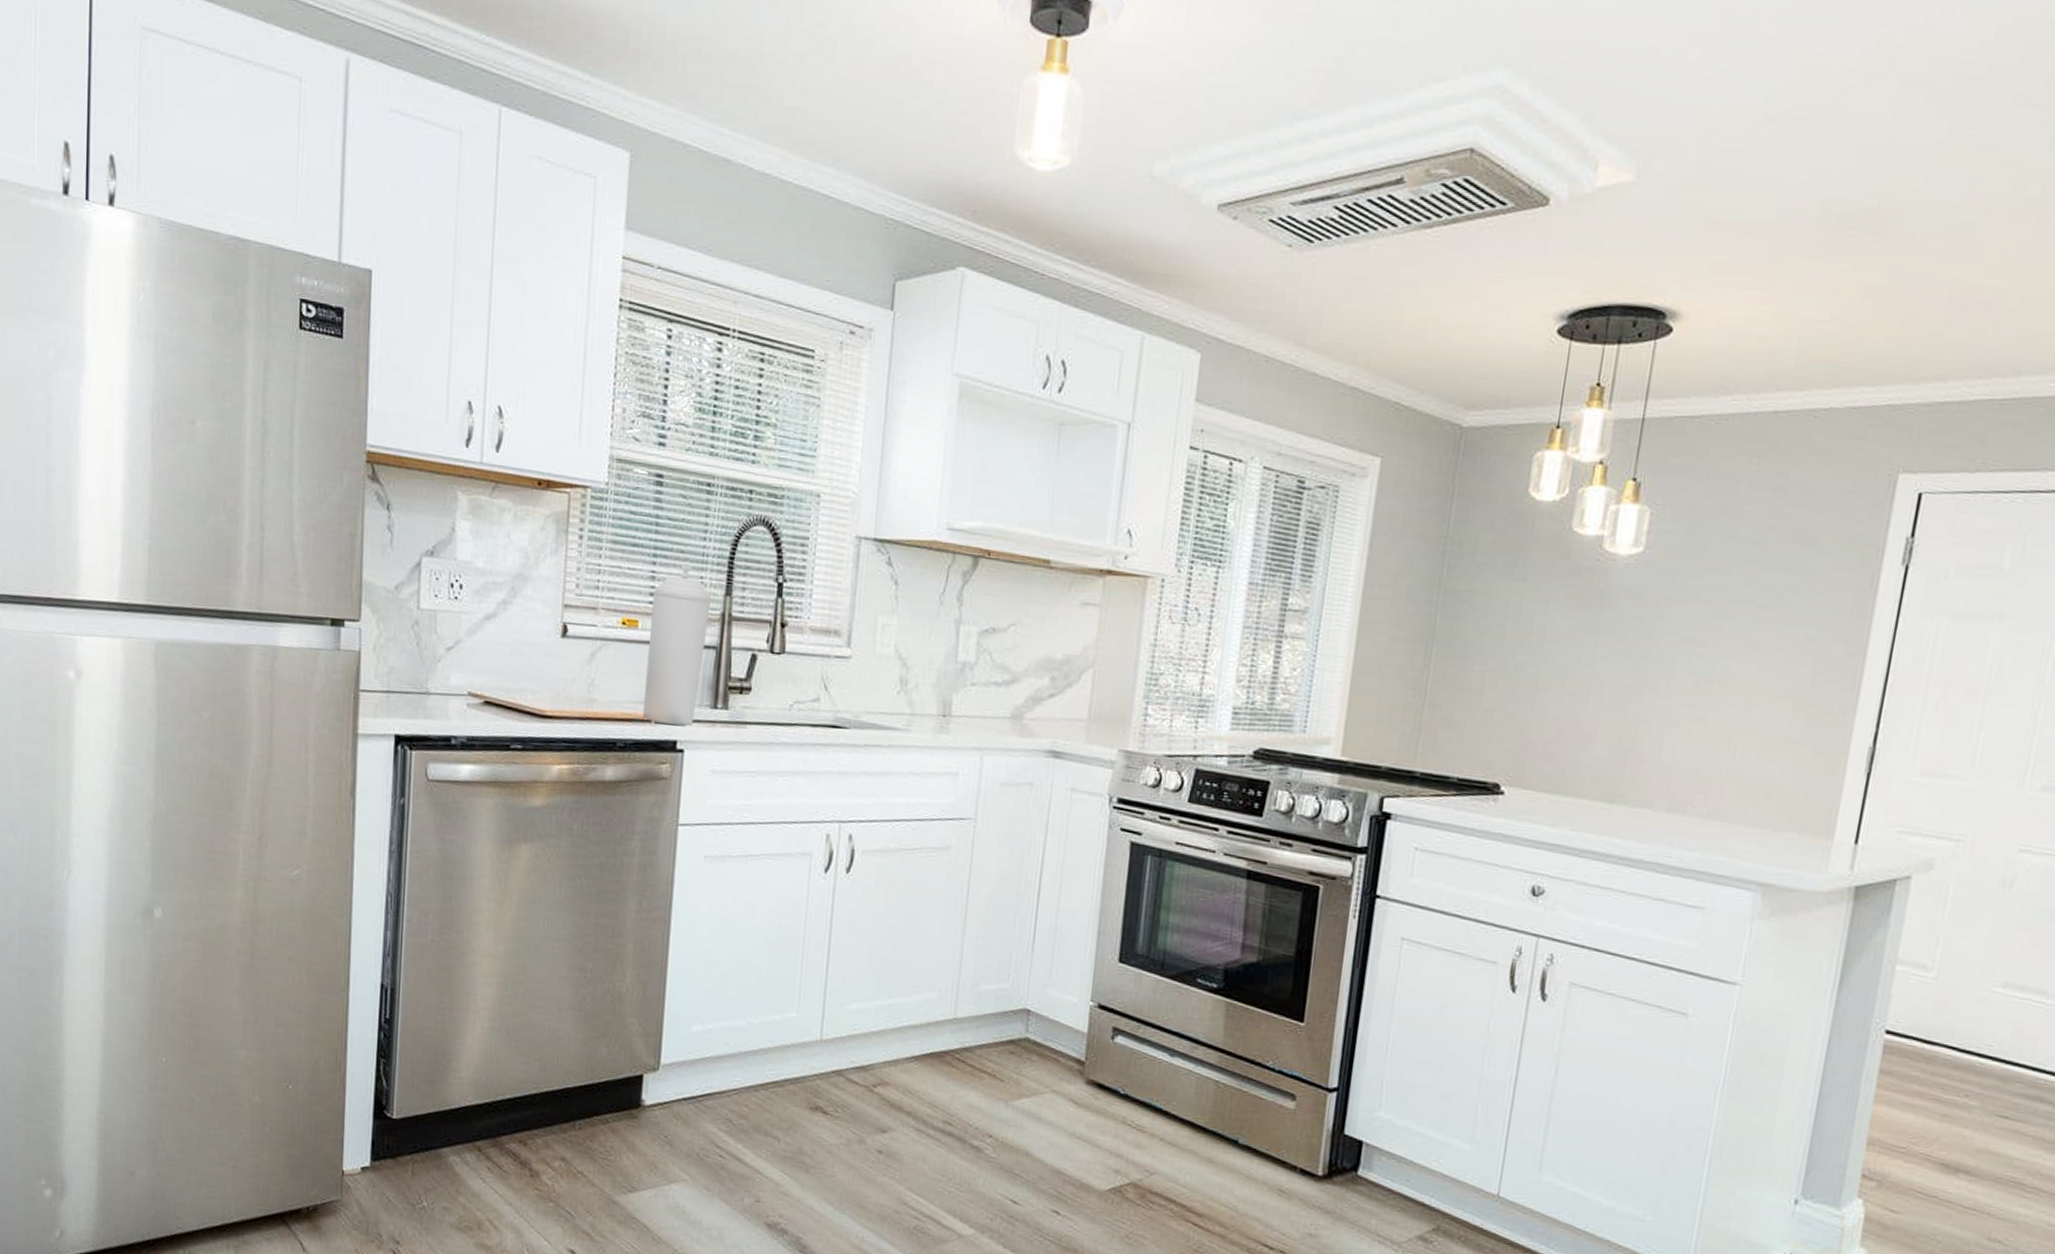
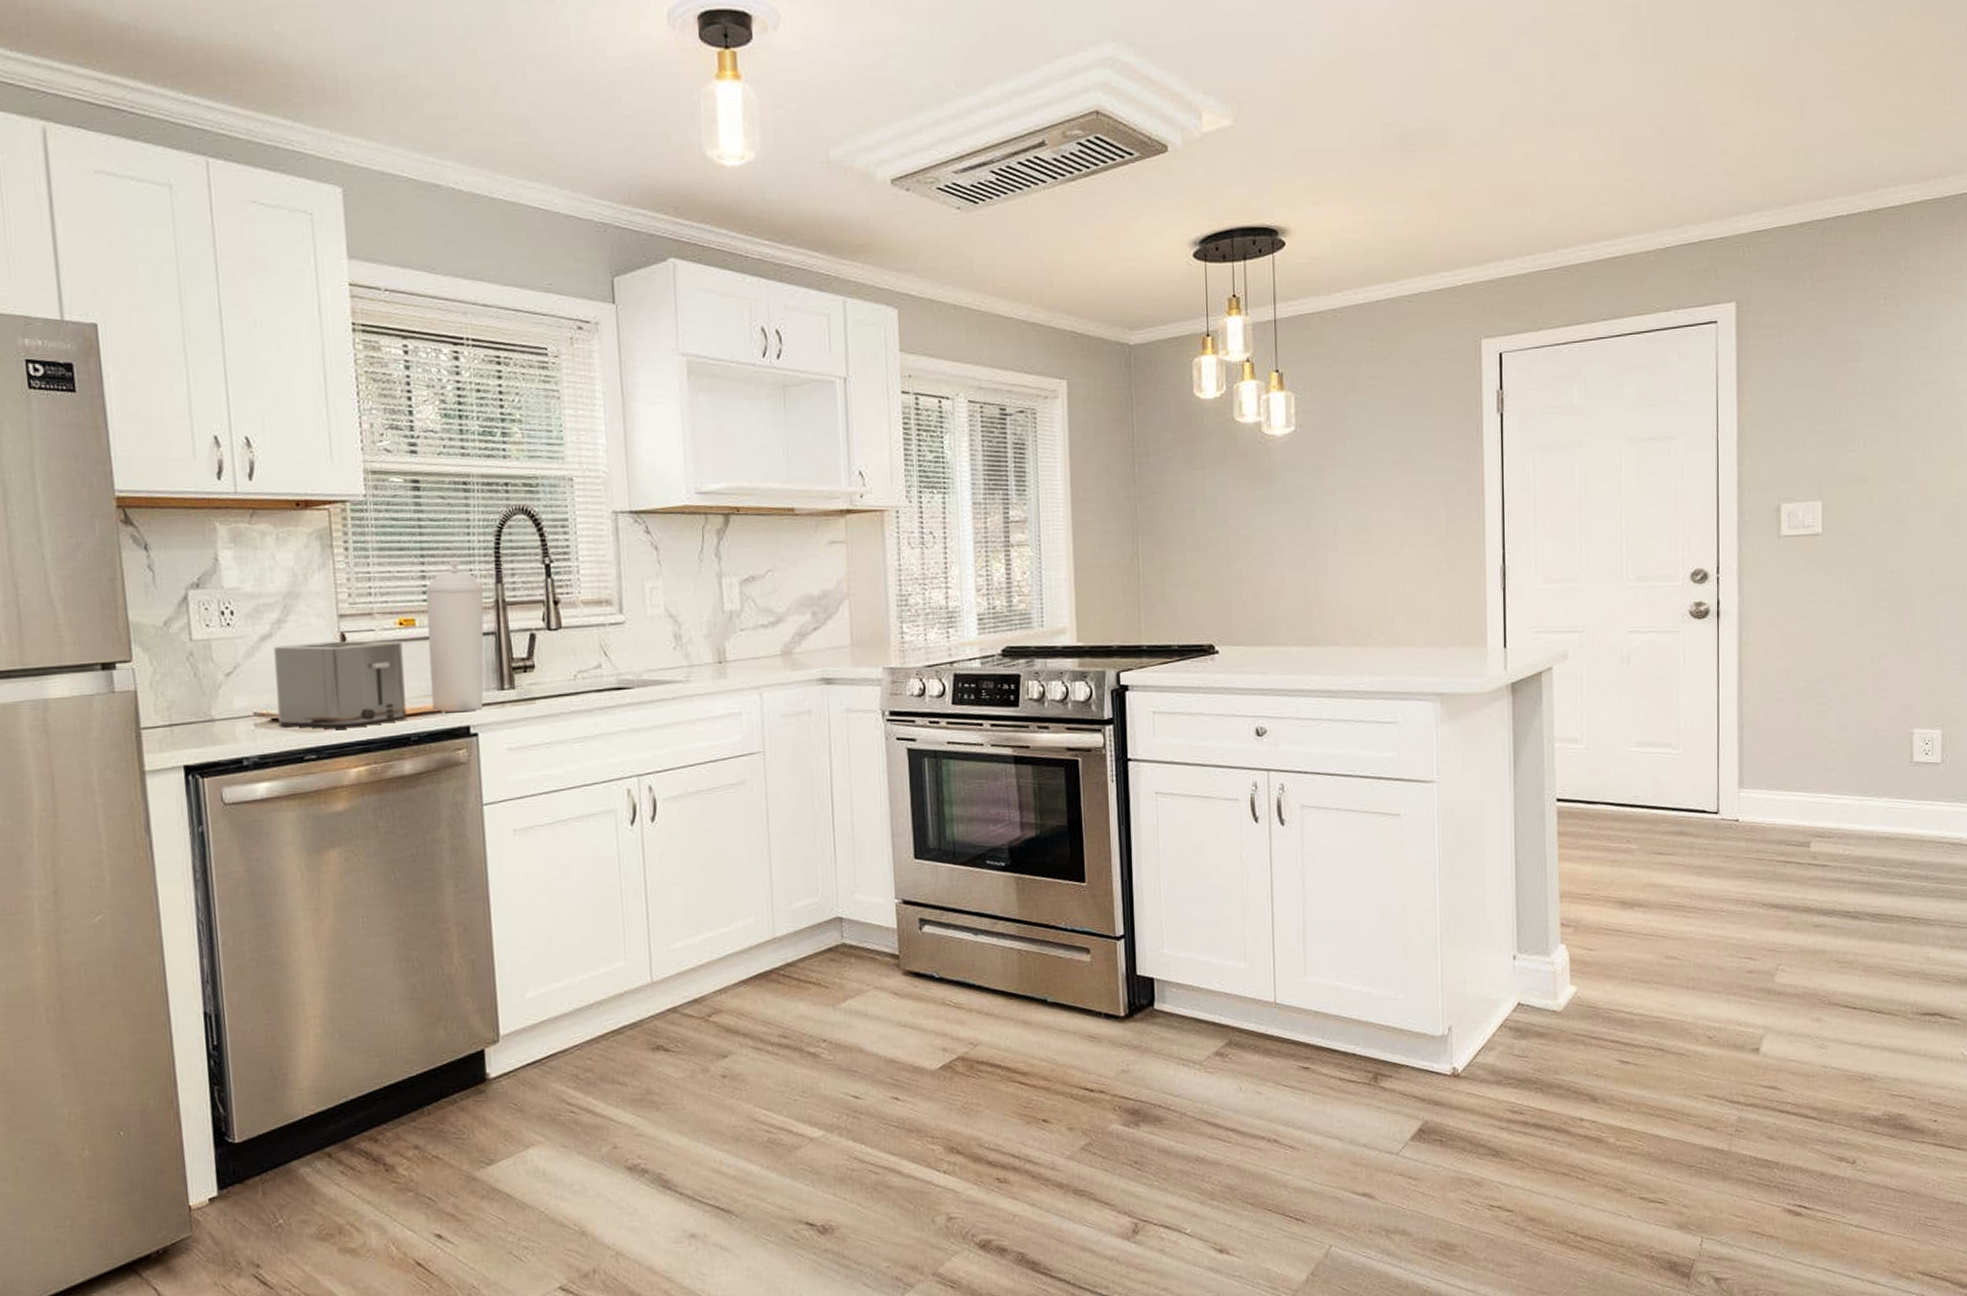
toaster: none [490,627,622,725] -> present [274,640,407,731]

